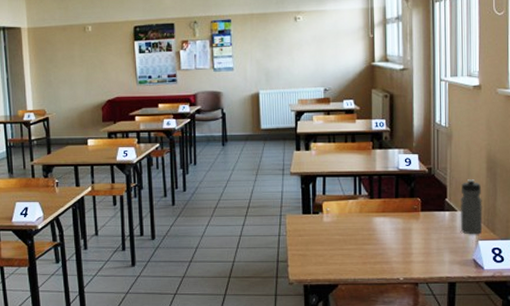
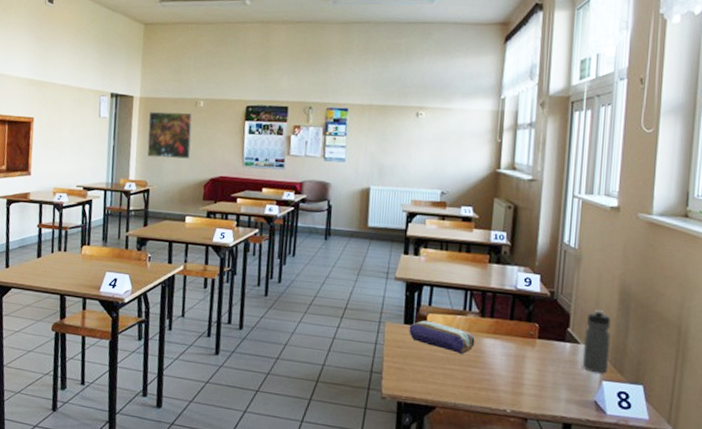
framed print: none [38,38,85,86] -> present [147,111,193,159]
pencil case: none [308,208,367,235] -> present [409,320,475,355]

